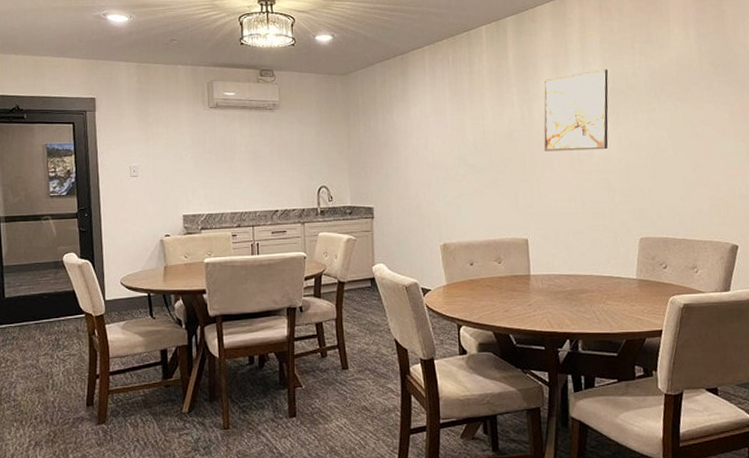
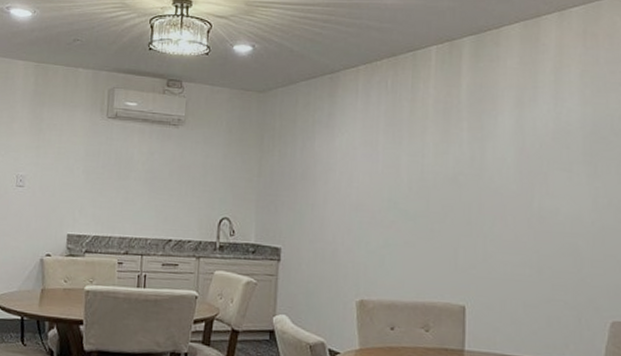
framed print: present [543,69,609,151] -> none [495,108,588,207]

